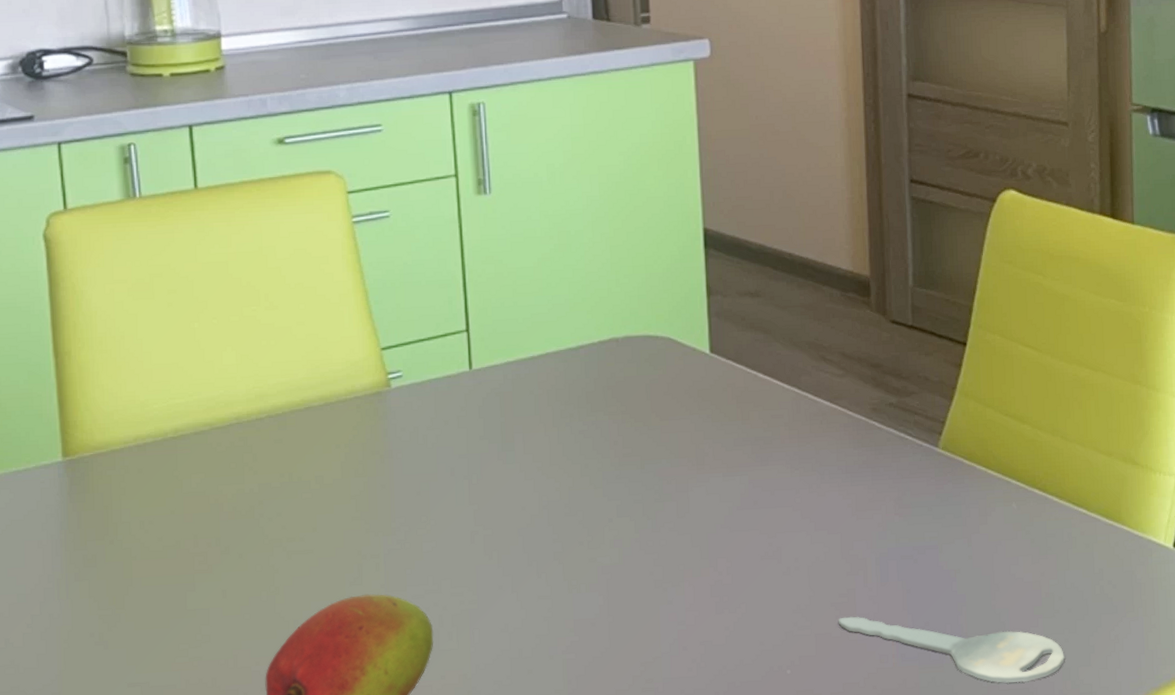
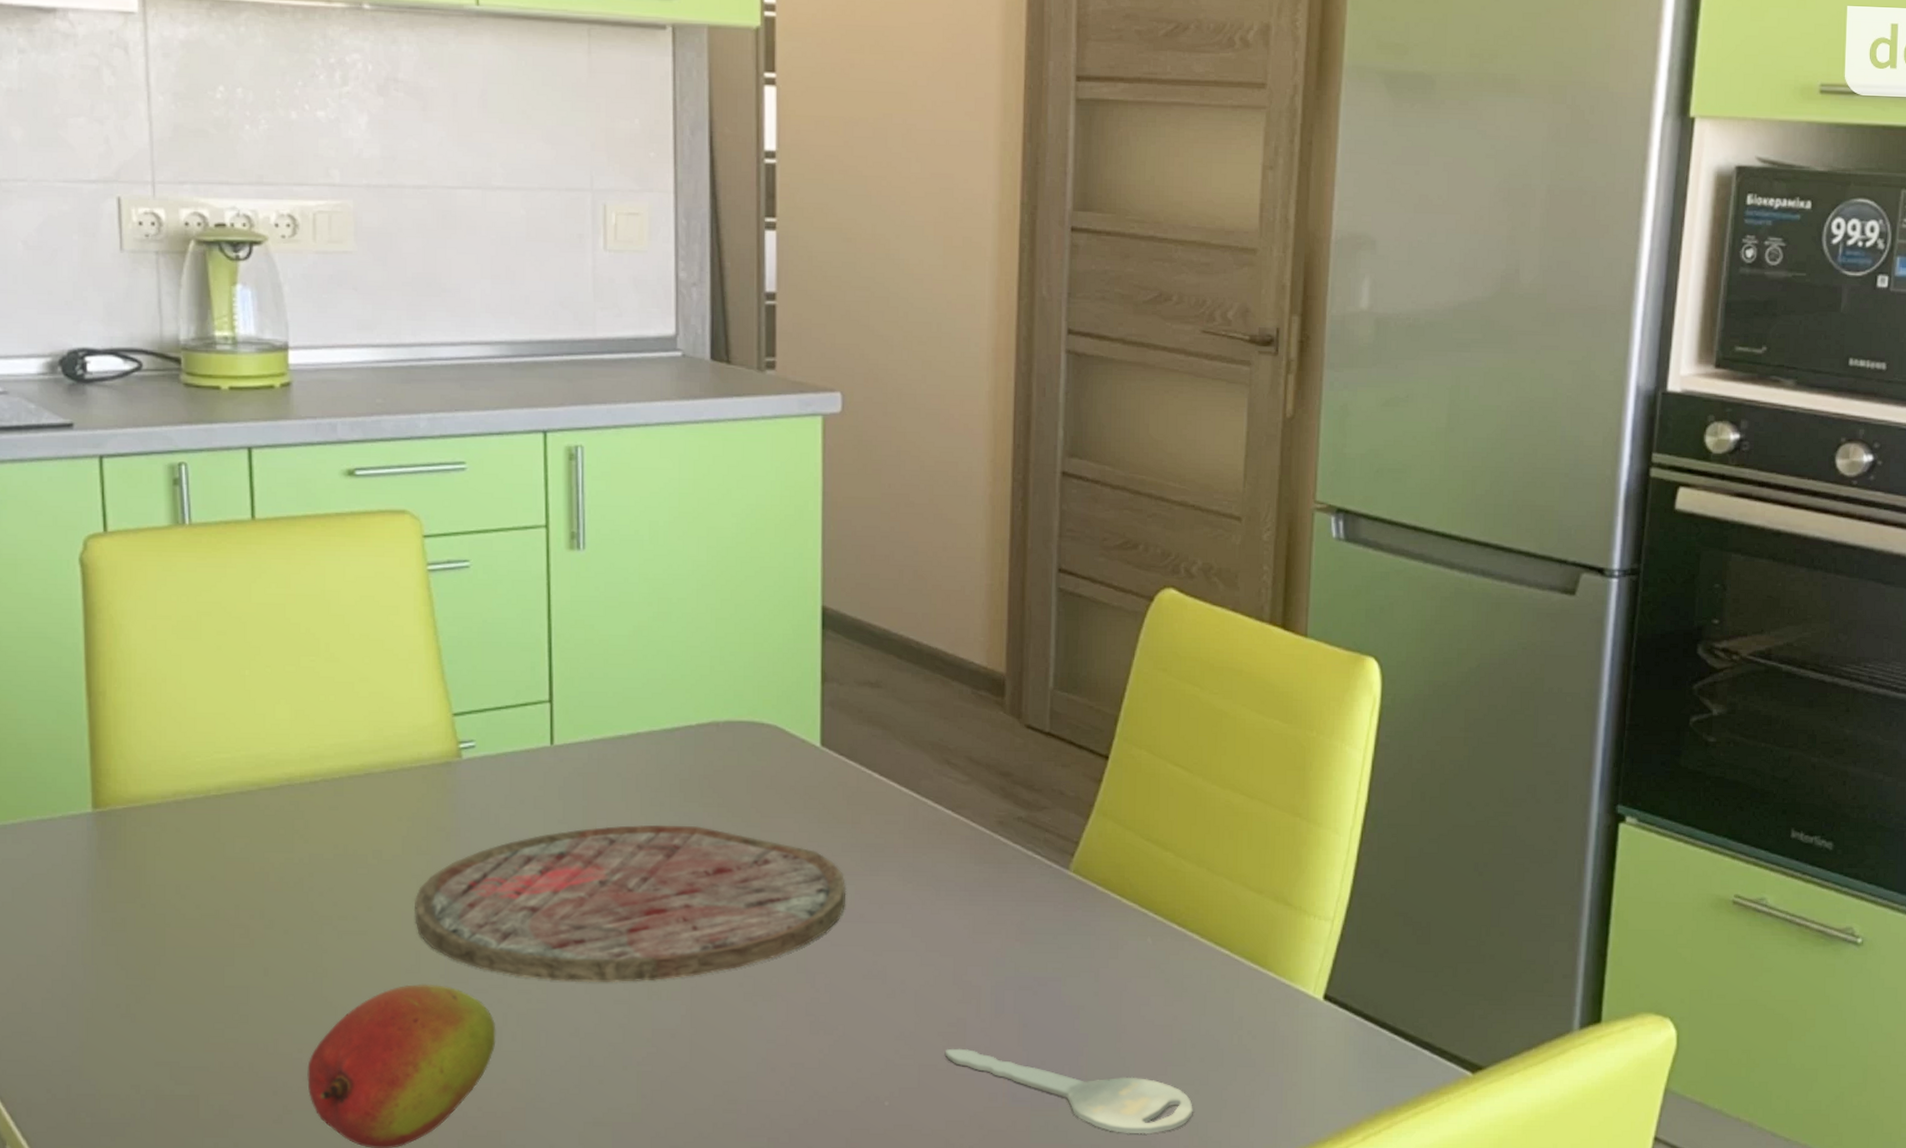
cutting board: none [355,432,741,583] -> present [415,824,847,983]

